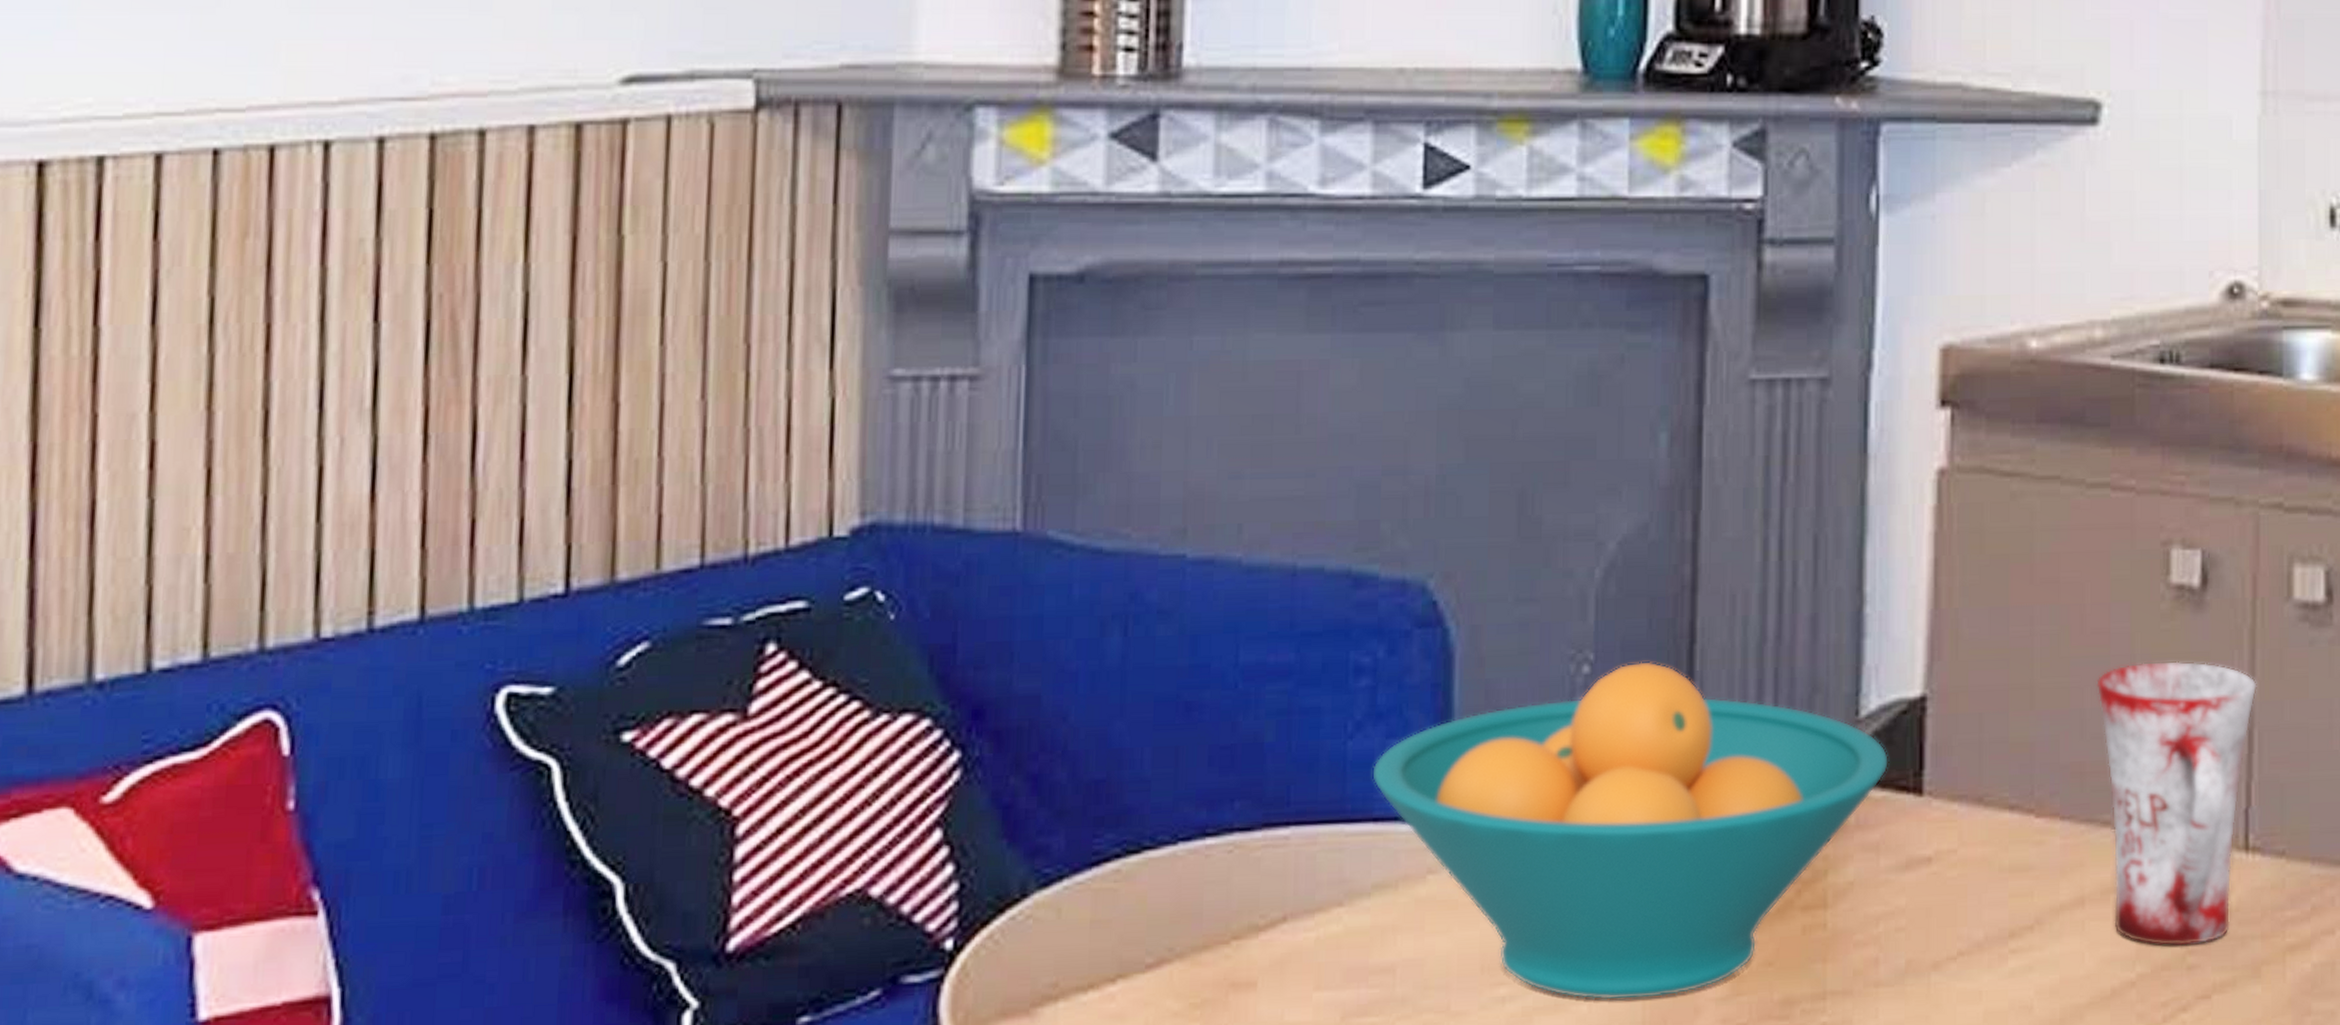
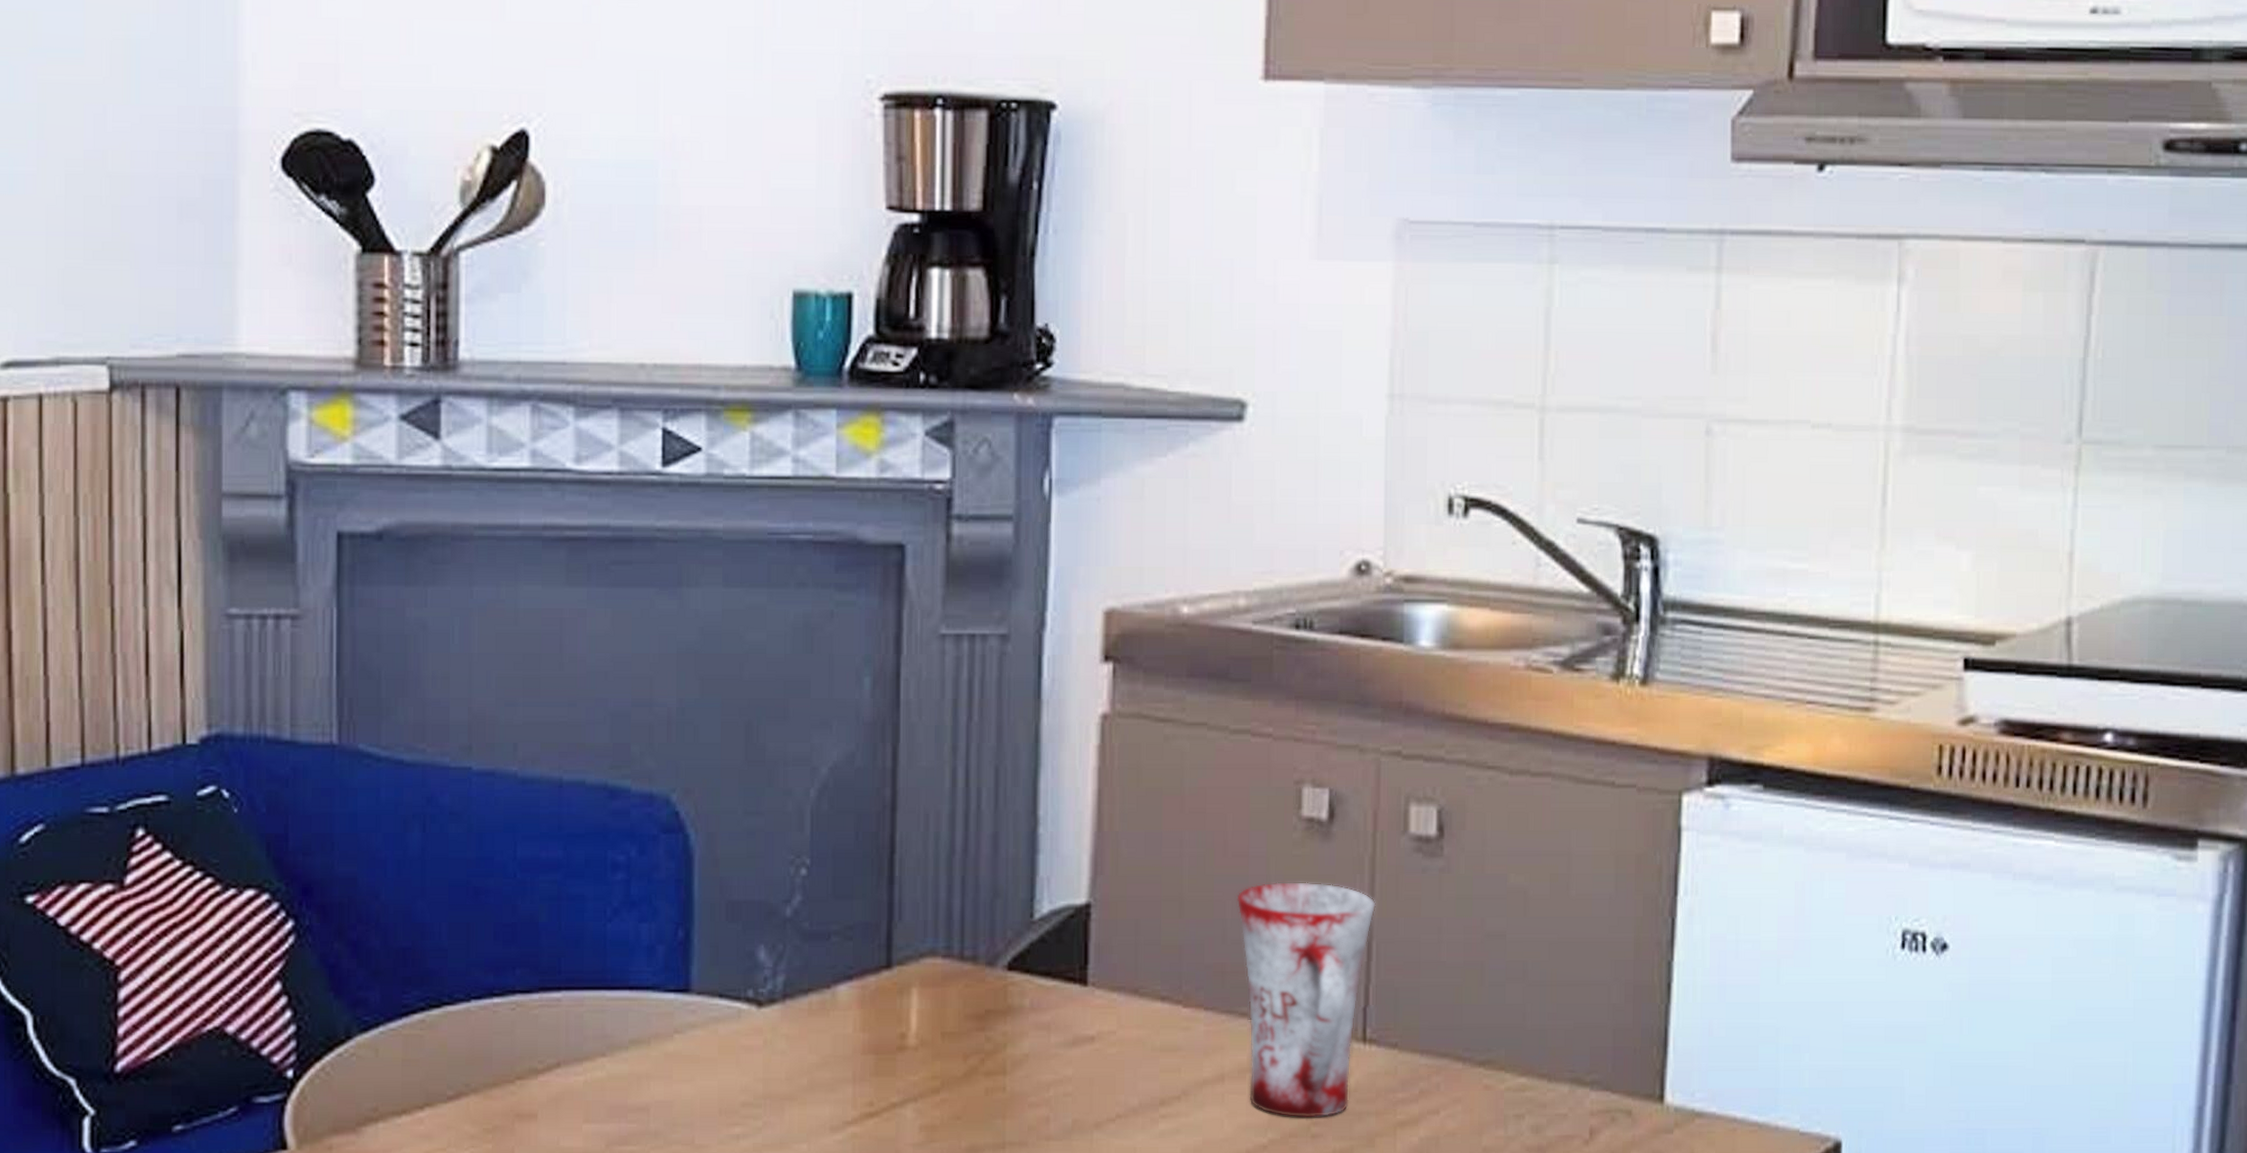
fruit bowl: present [1371,661,1890,1001] -> none [627,867,1059,1142]

